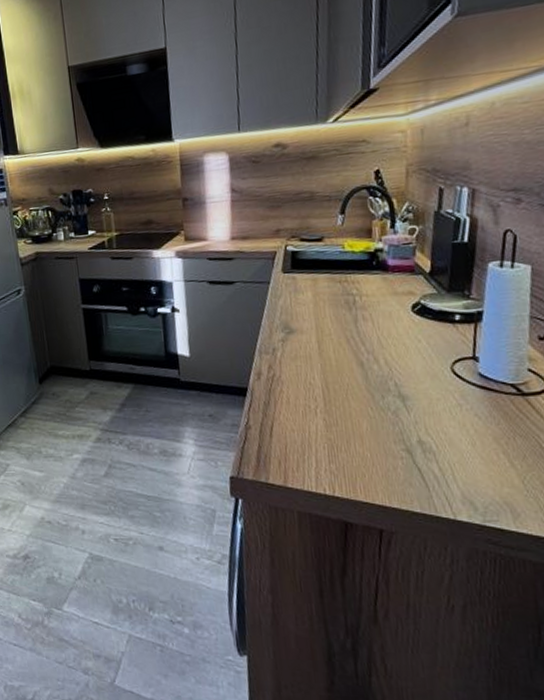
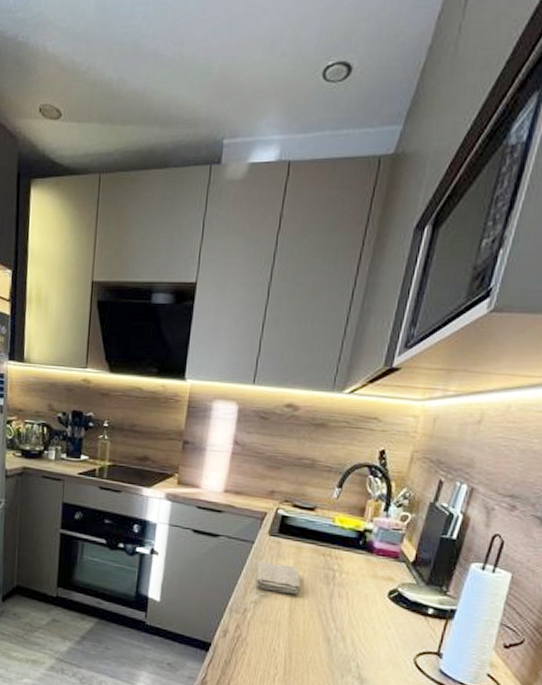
washcloth: none [276,298,324,327] -> present [255,561,301,595]

